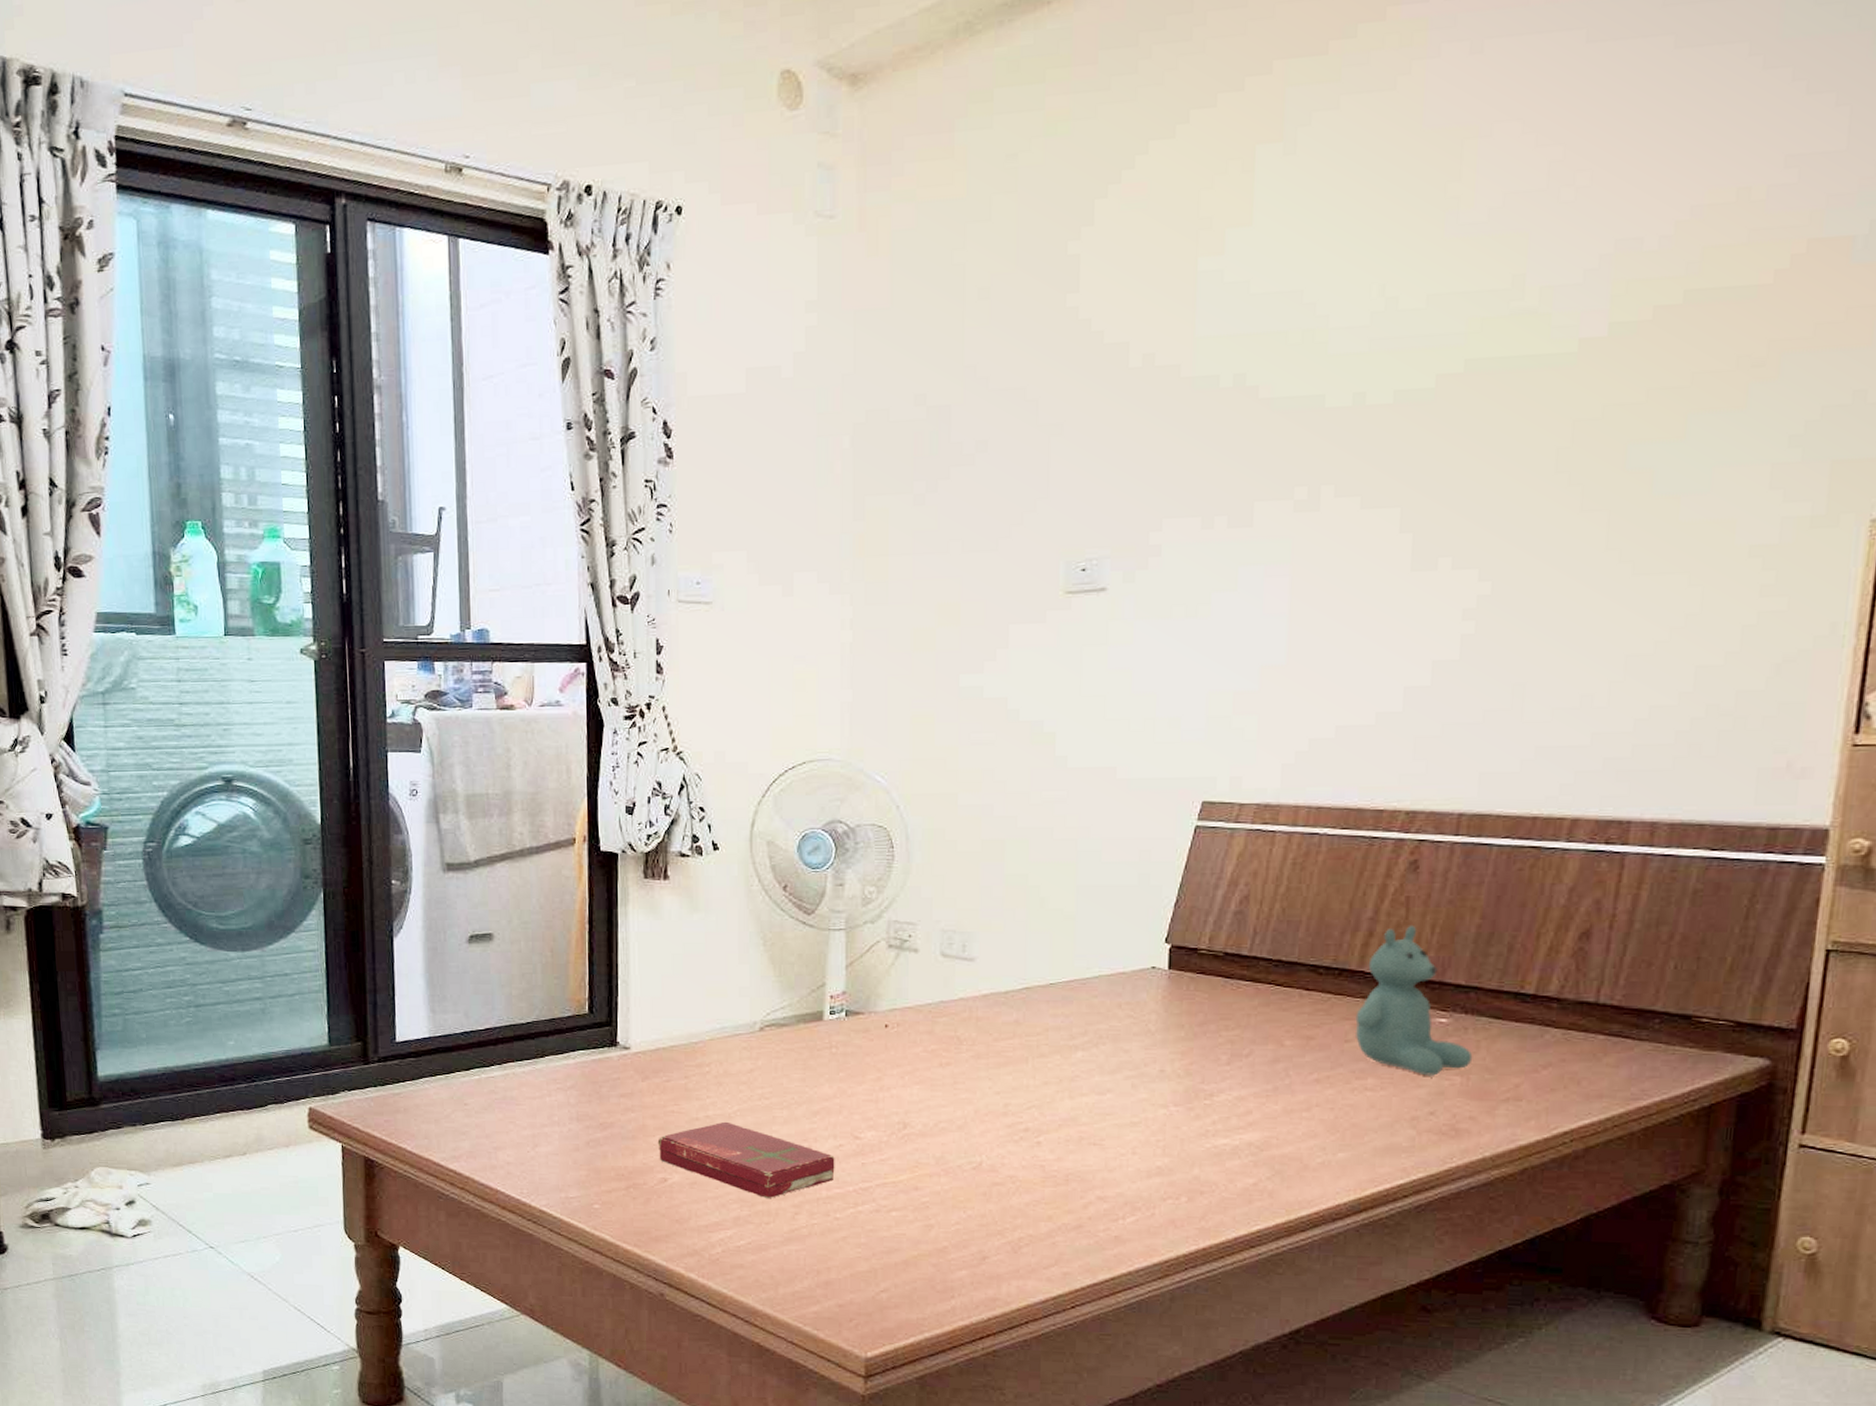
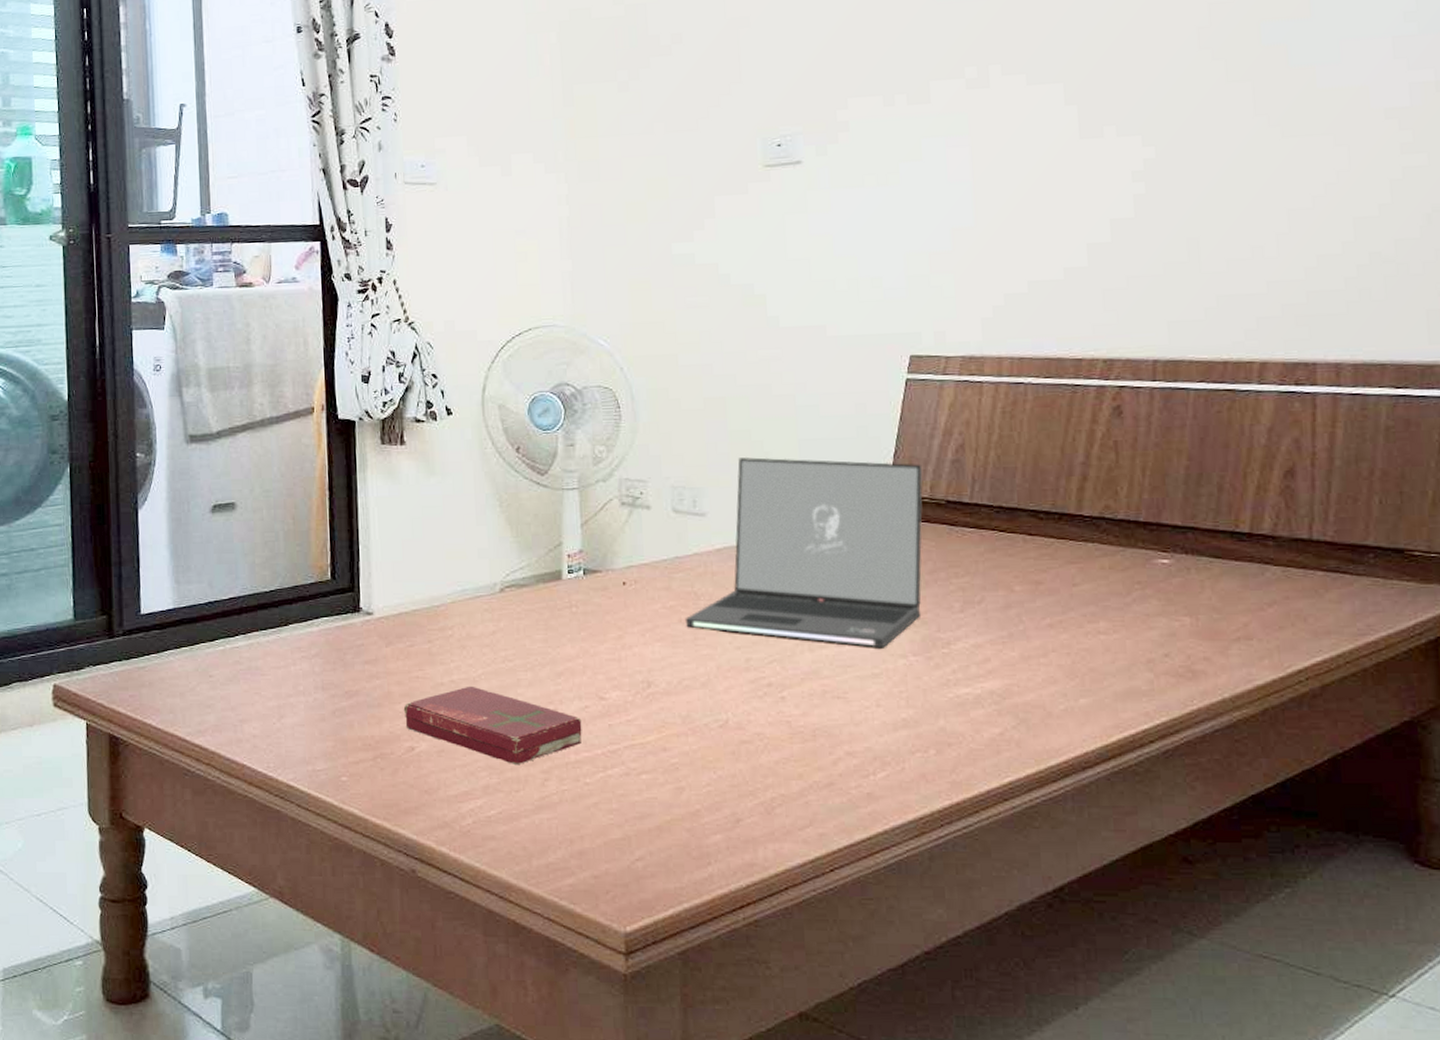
laptop: none [945,903,1202,1098] -> present [684,457,923,648]
stuffed bear: present [1354,924,1473,1076] -> none [1080,468,1199,617]

